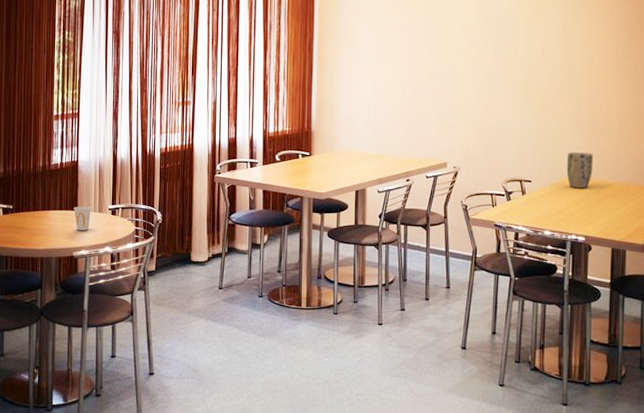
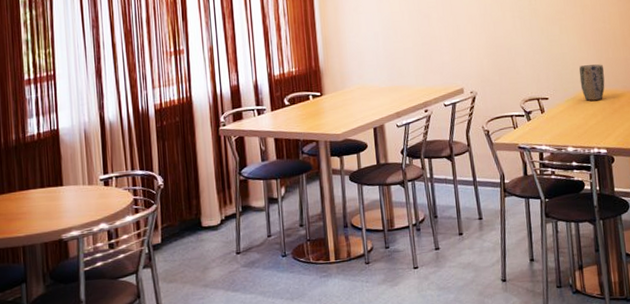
cup: present [73,207,92,230] -> none [57,180,80,209]

